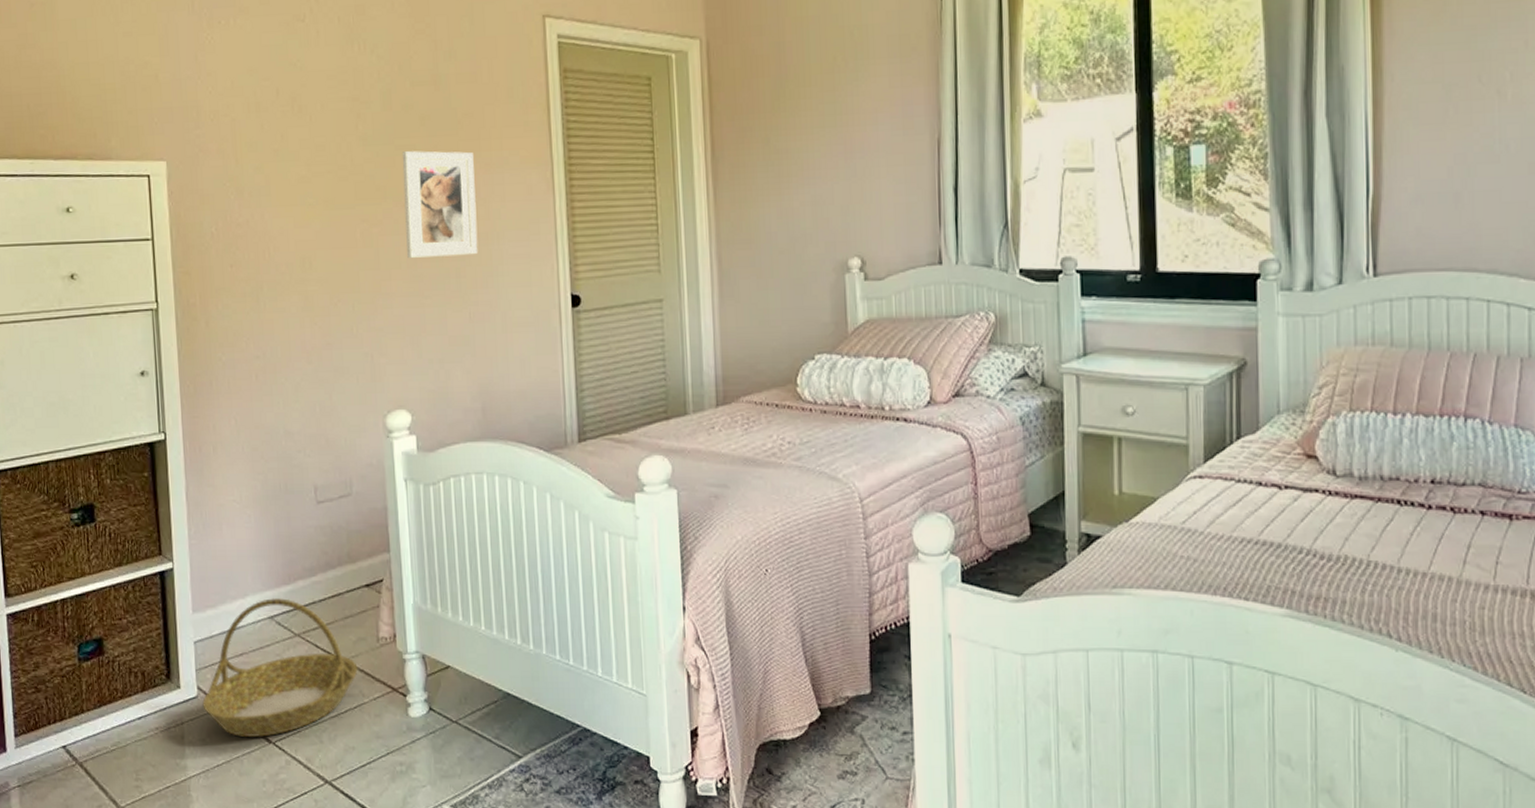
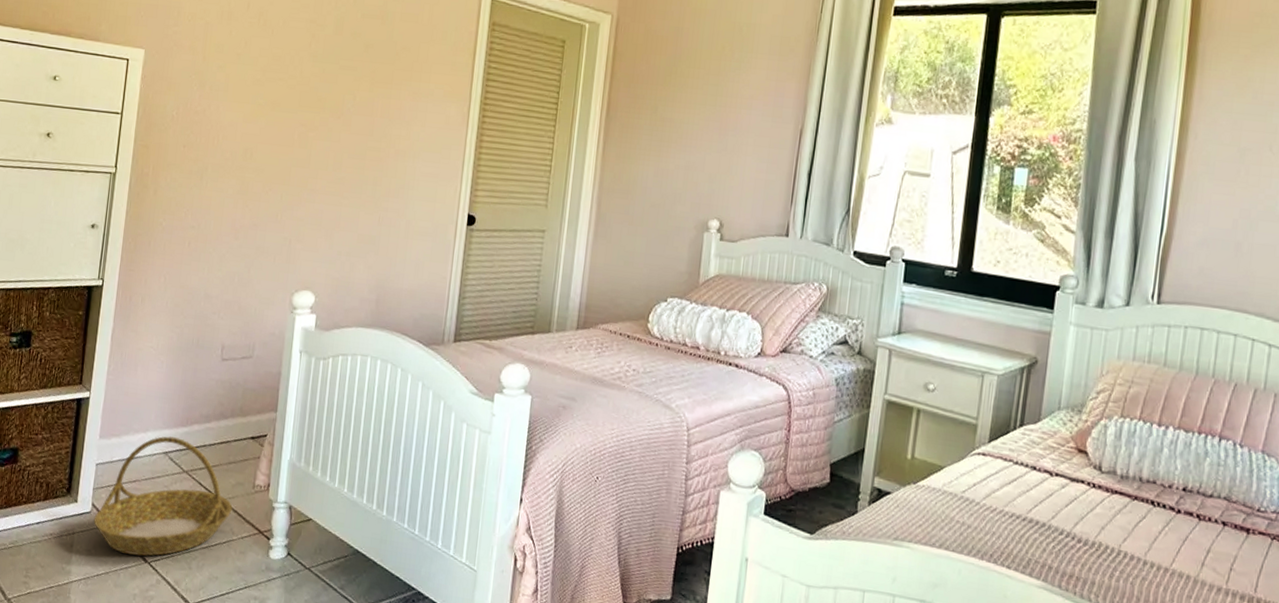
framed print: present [402,151,478,259] -> none [334,72,405,169]

